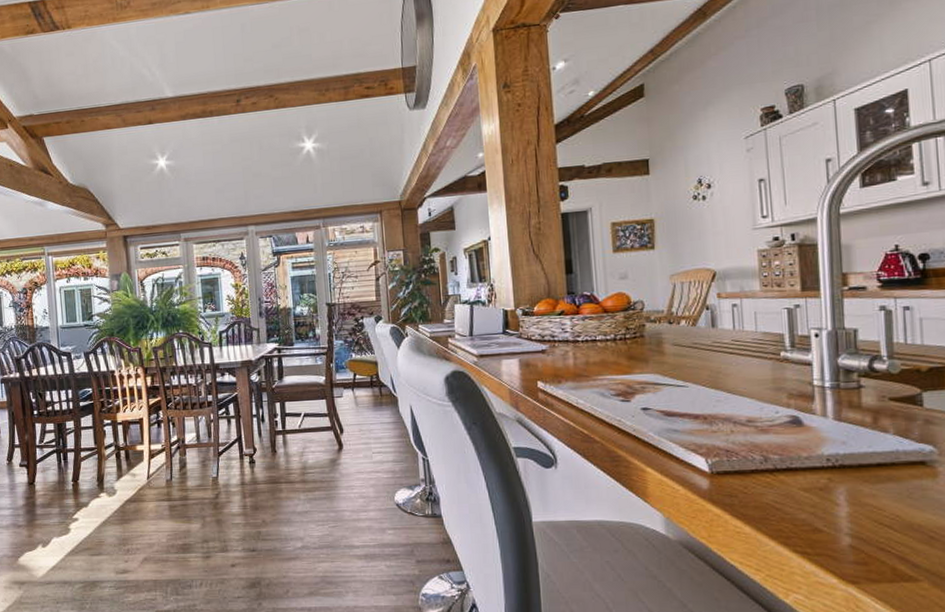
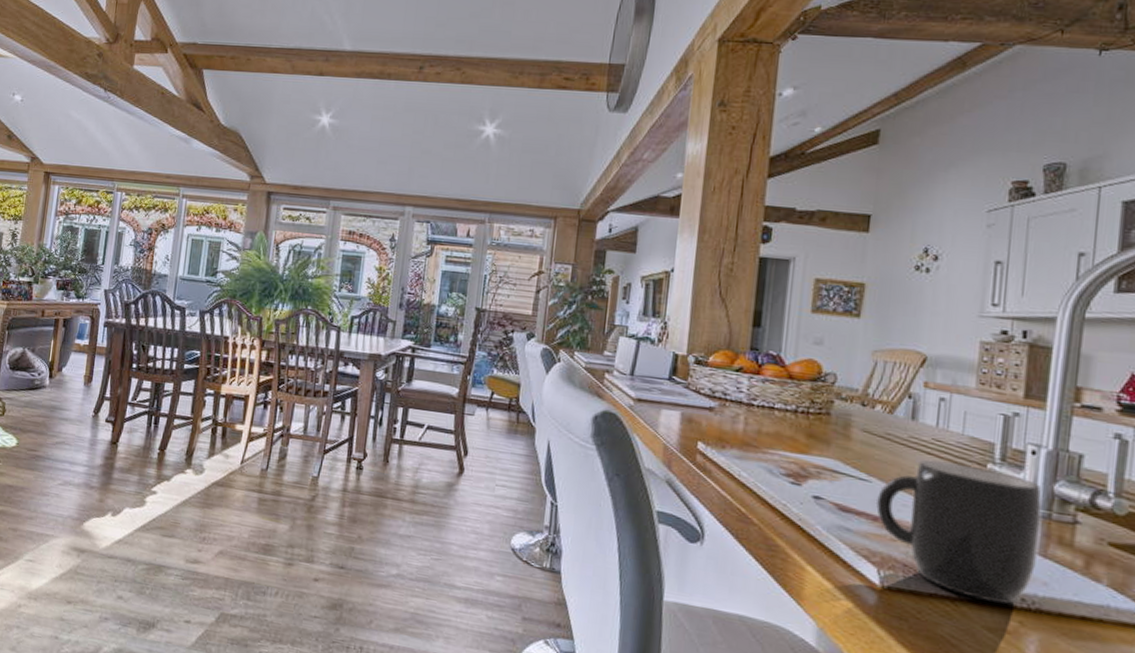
mug: none [694,357,834,467] -> present [875,459,1043,604]

